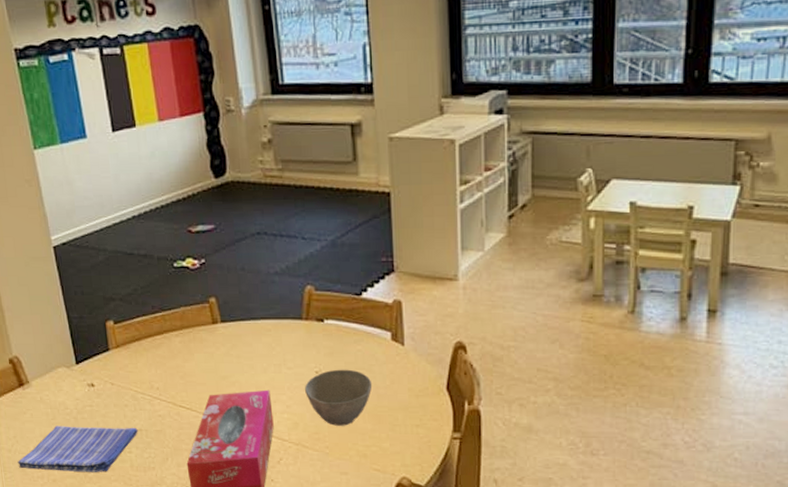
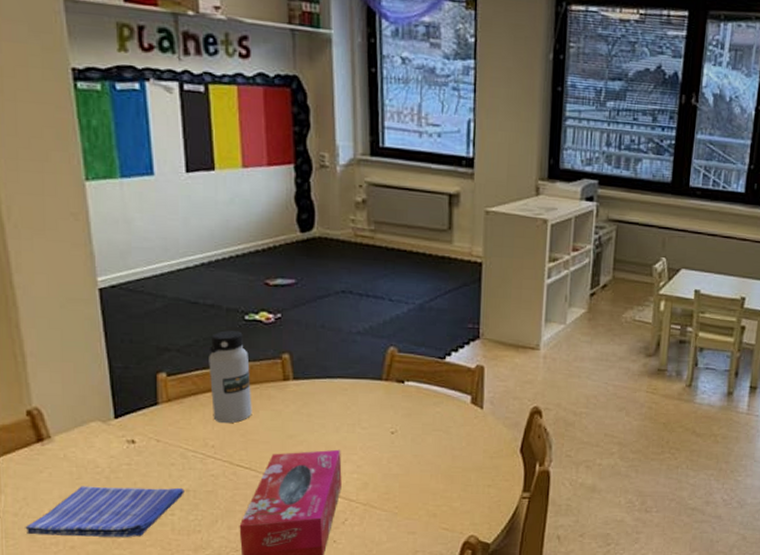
water bottle: none [146,278,188,367] -> present [209,330,252,424]
bowl: present [305,369,373,426] -> none [378,430,448,486]

